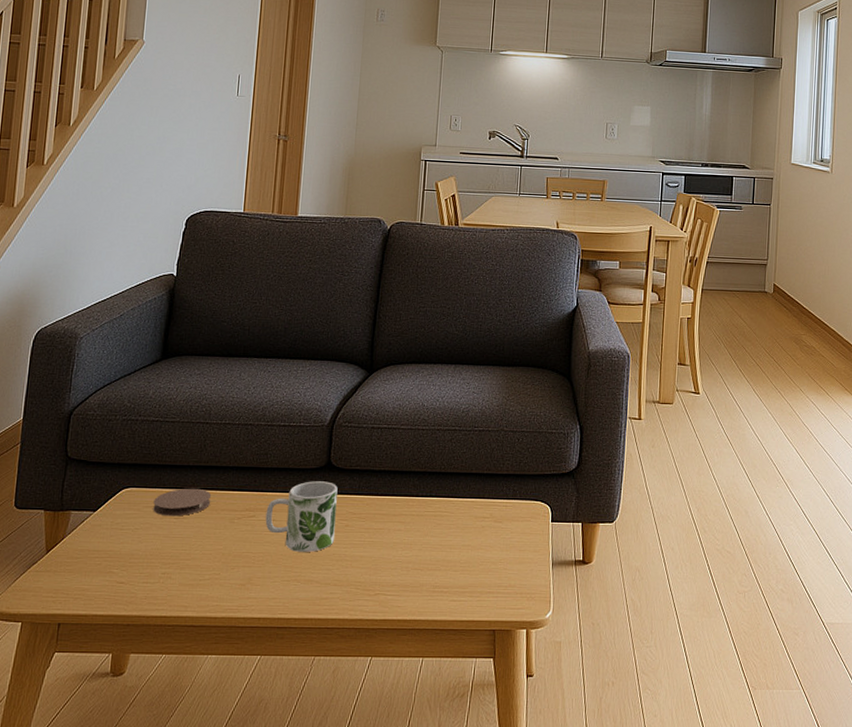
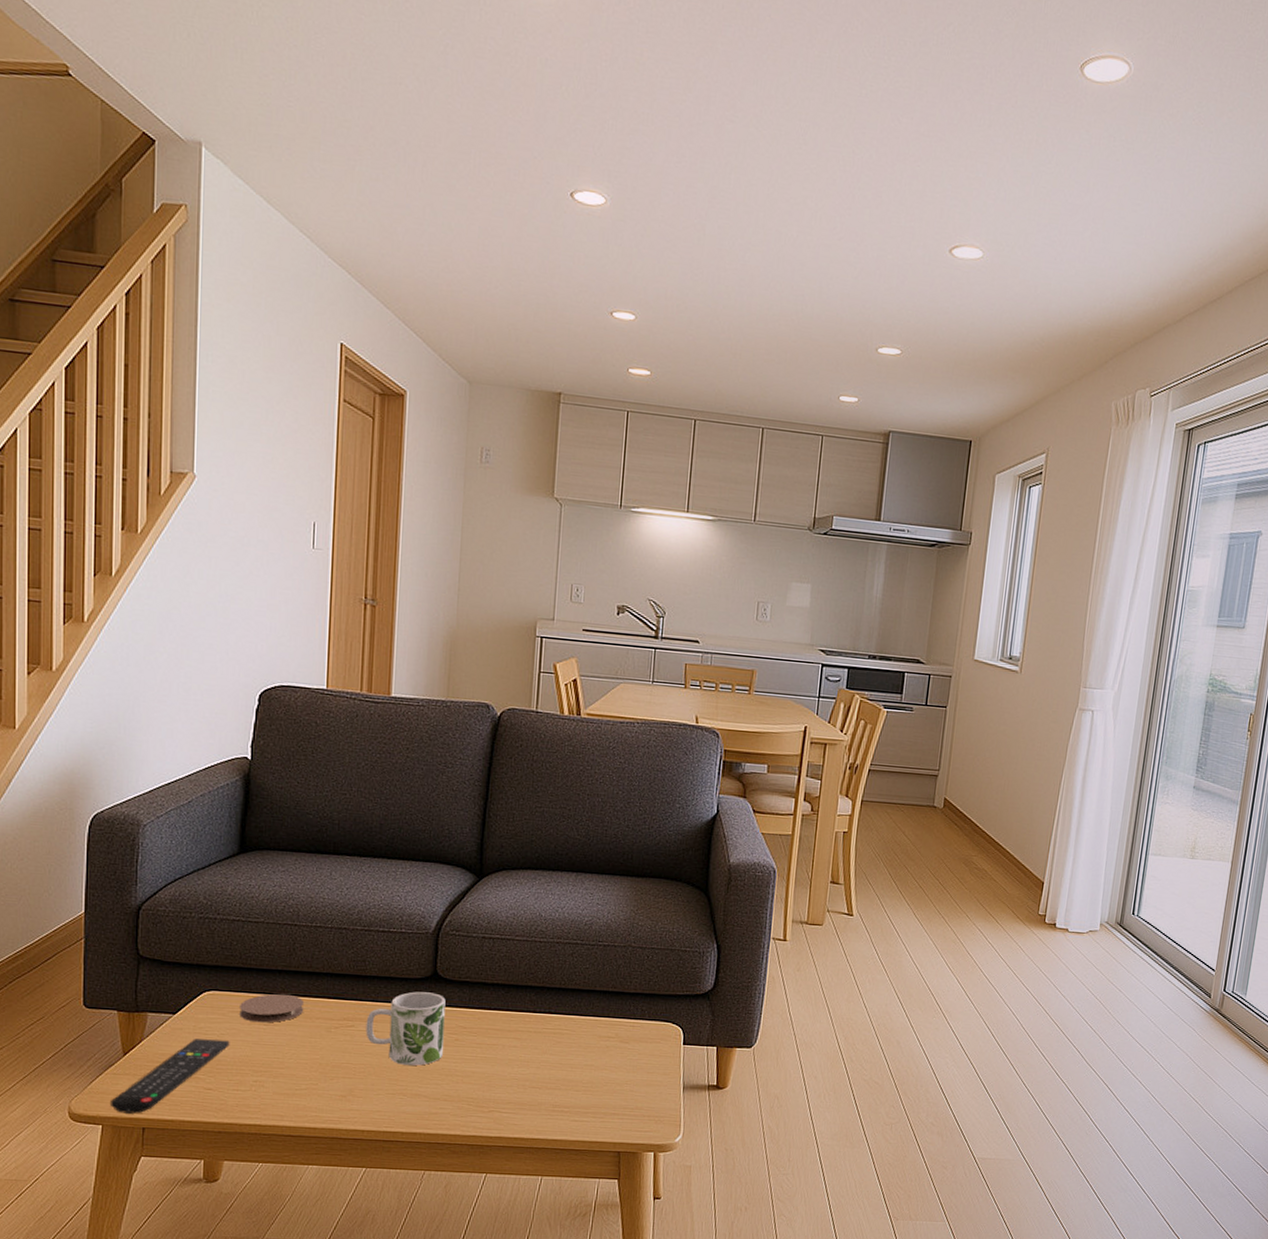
remote control: none [31,534,143,610] -> present [111,1039,230,1114]

